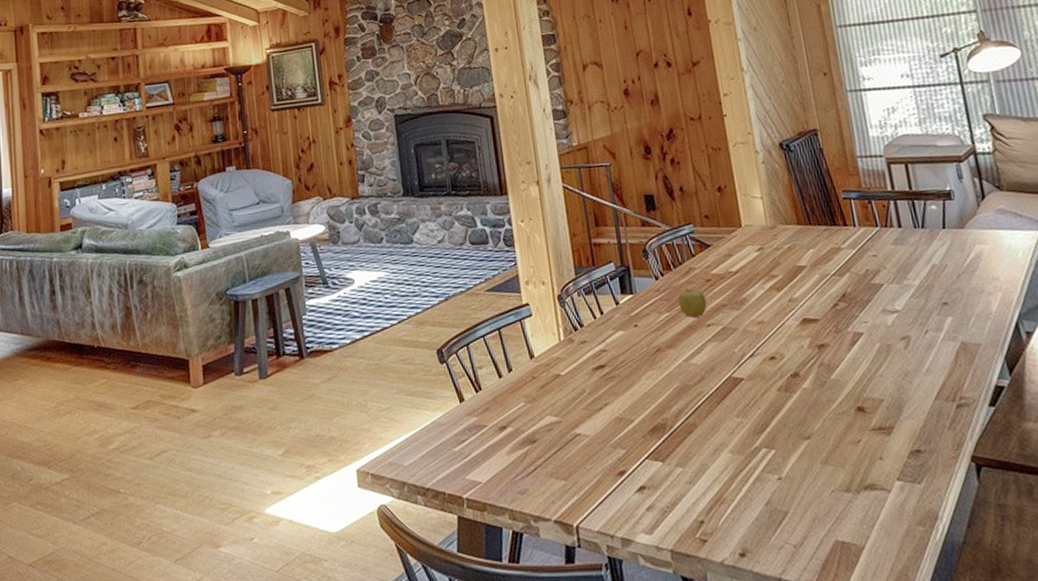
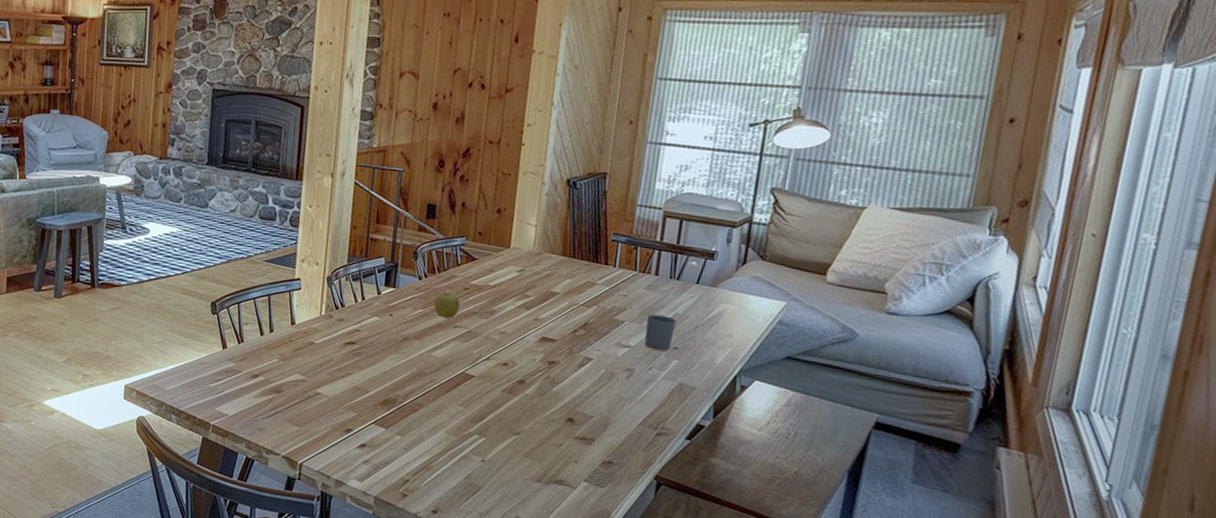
mug: none [905,269,940,310] -> present [644,314,676,351]

